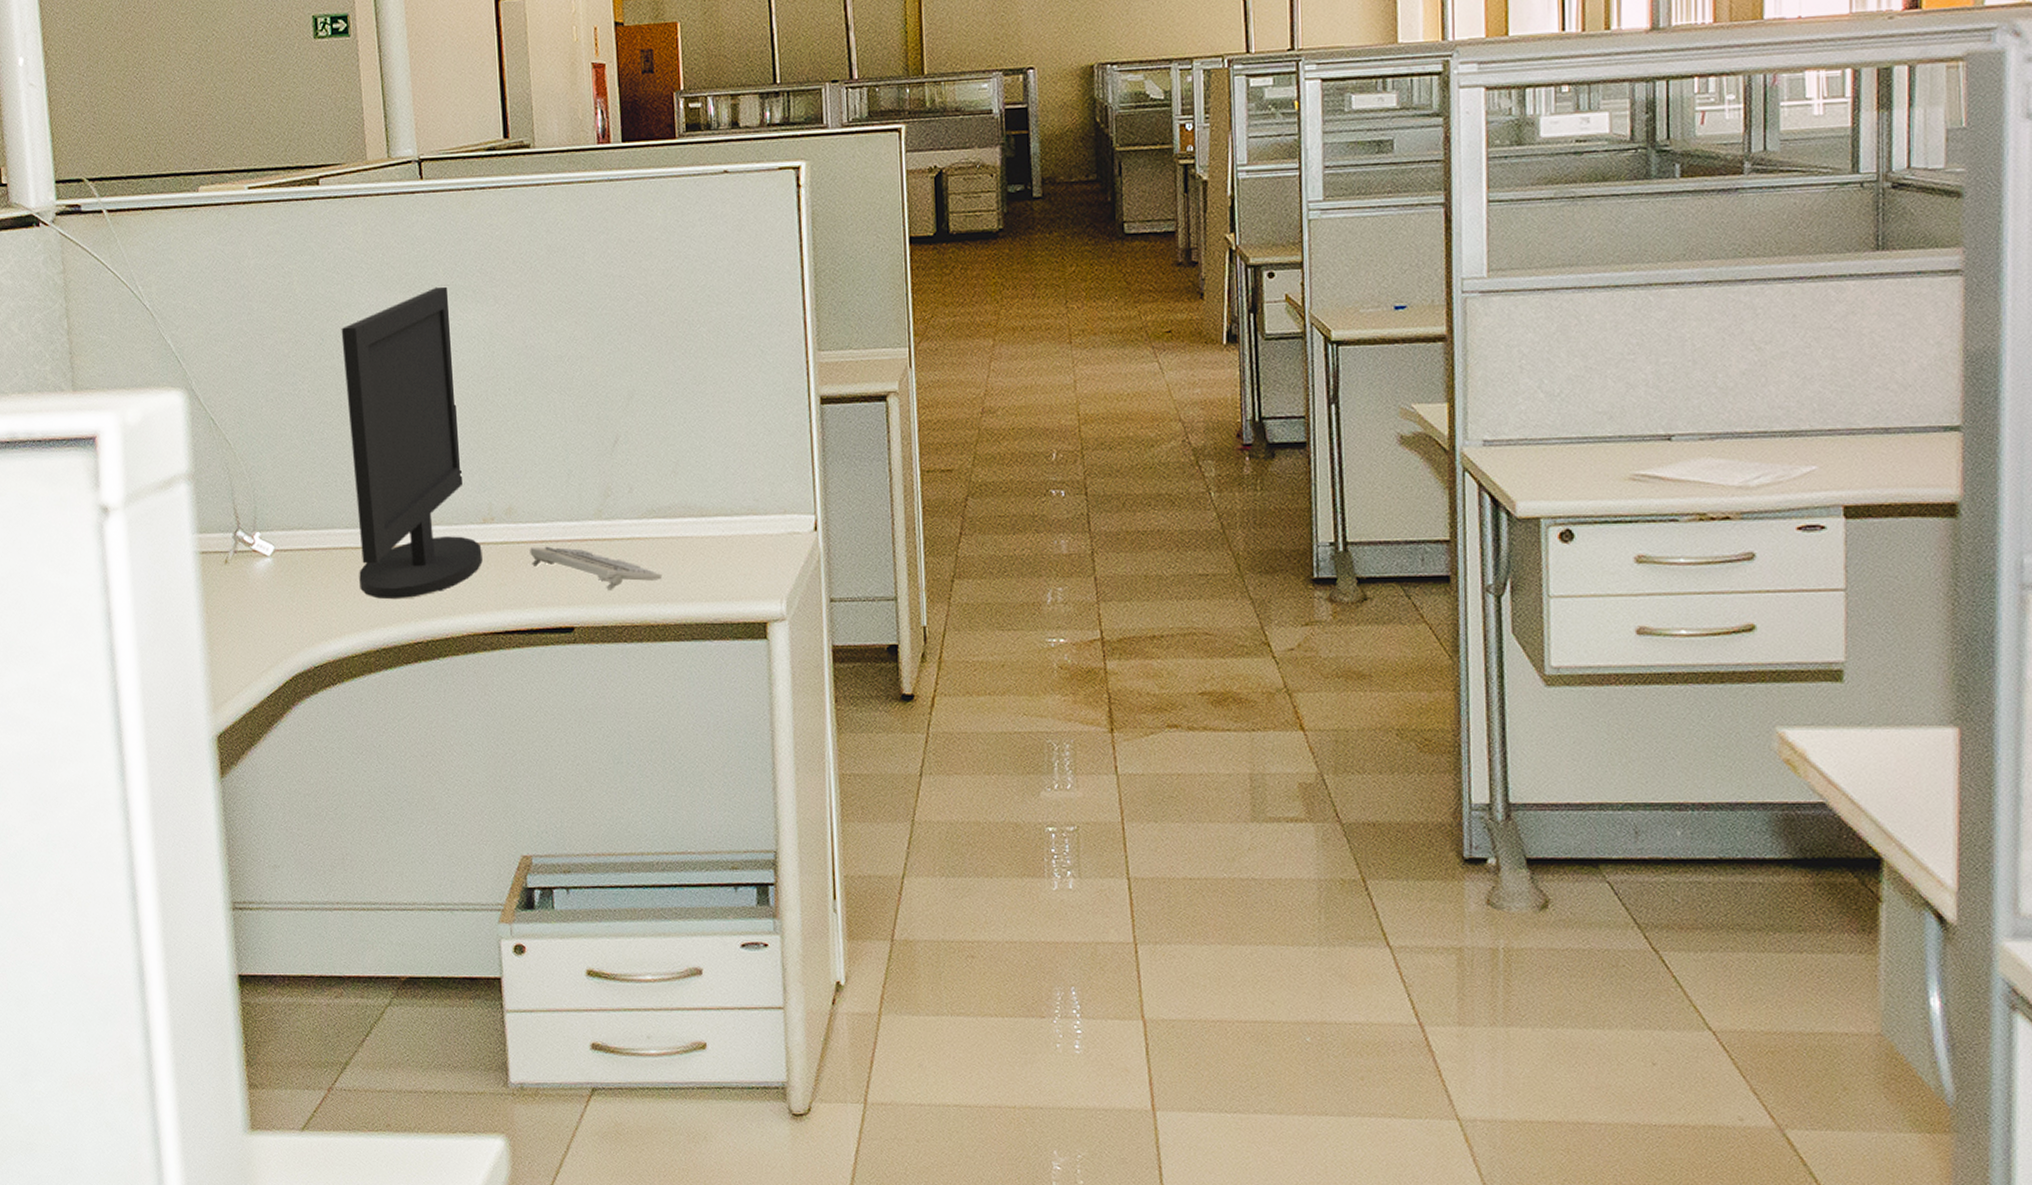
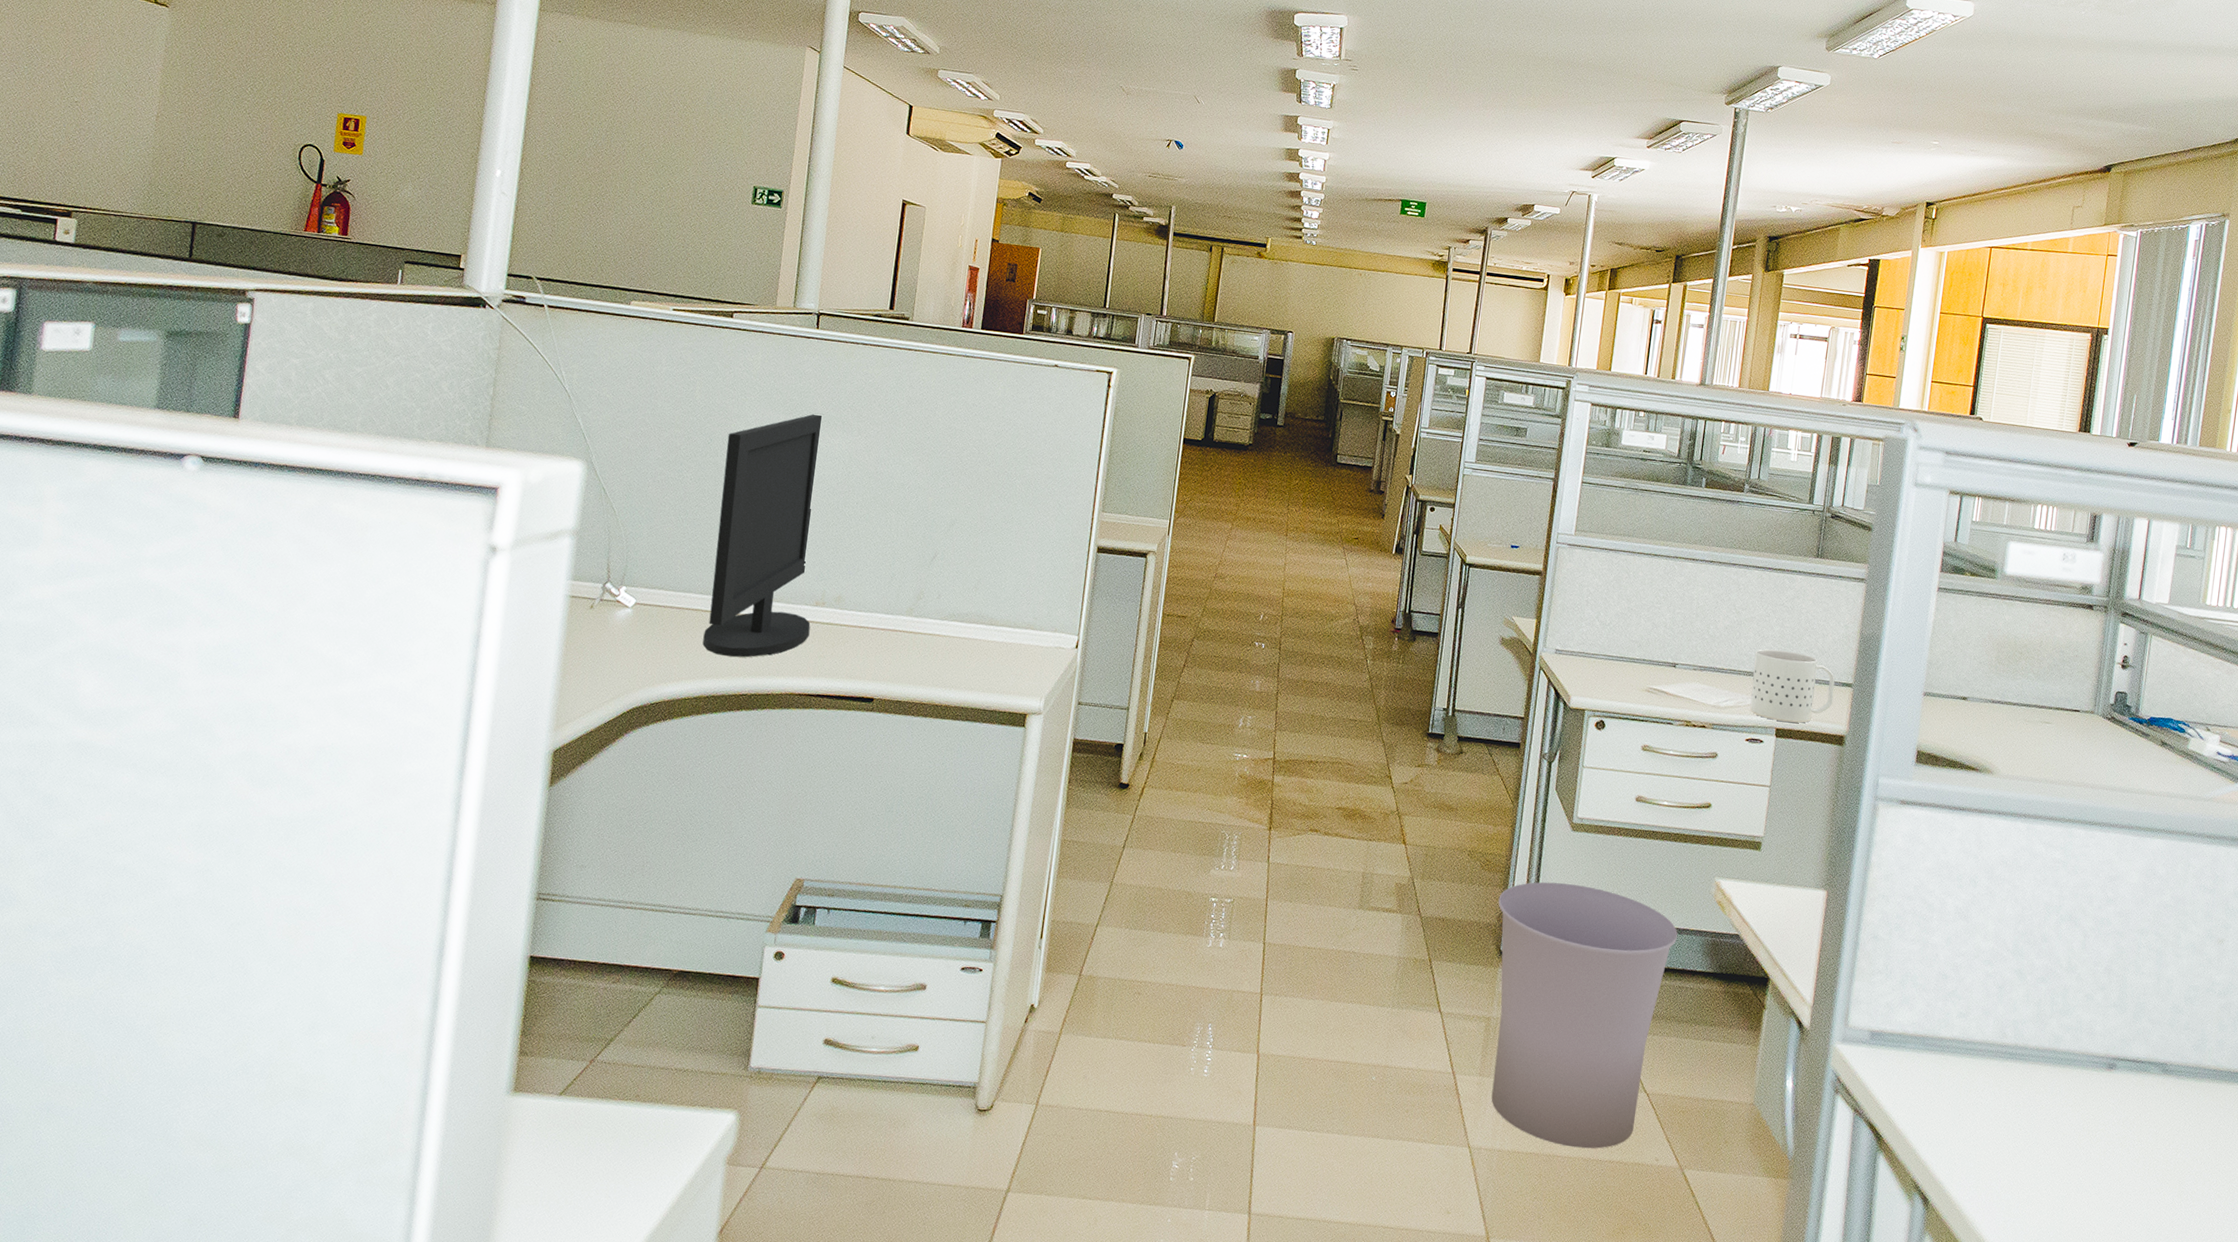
computer keyboard: present [530,546,663,590] -> none [849,630,952,673]
waste bin: none [1450,757,1728,1111] -> present [1491,882,1678,1149]
mug: none [1794,392,1931,495] -> present [1749,649,1835,723]

